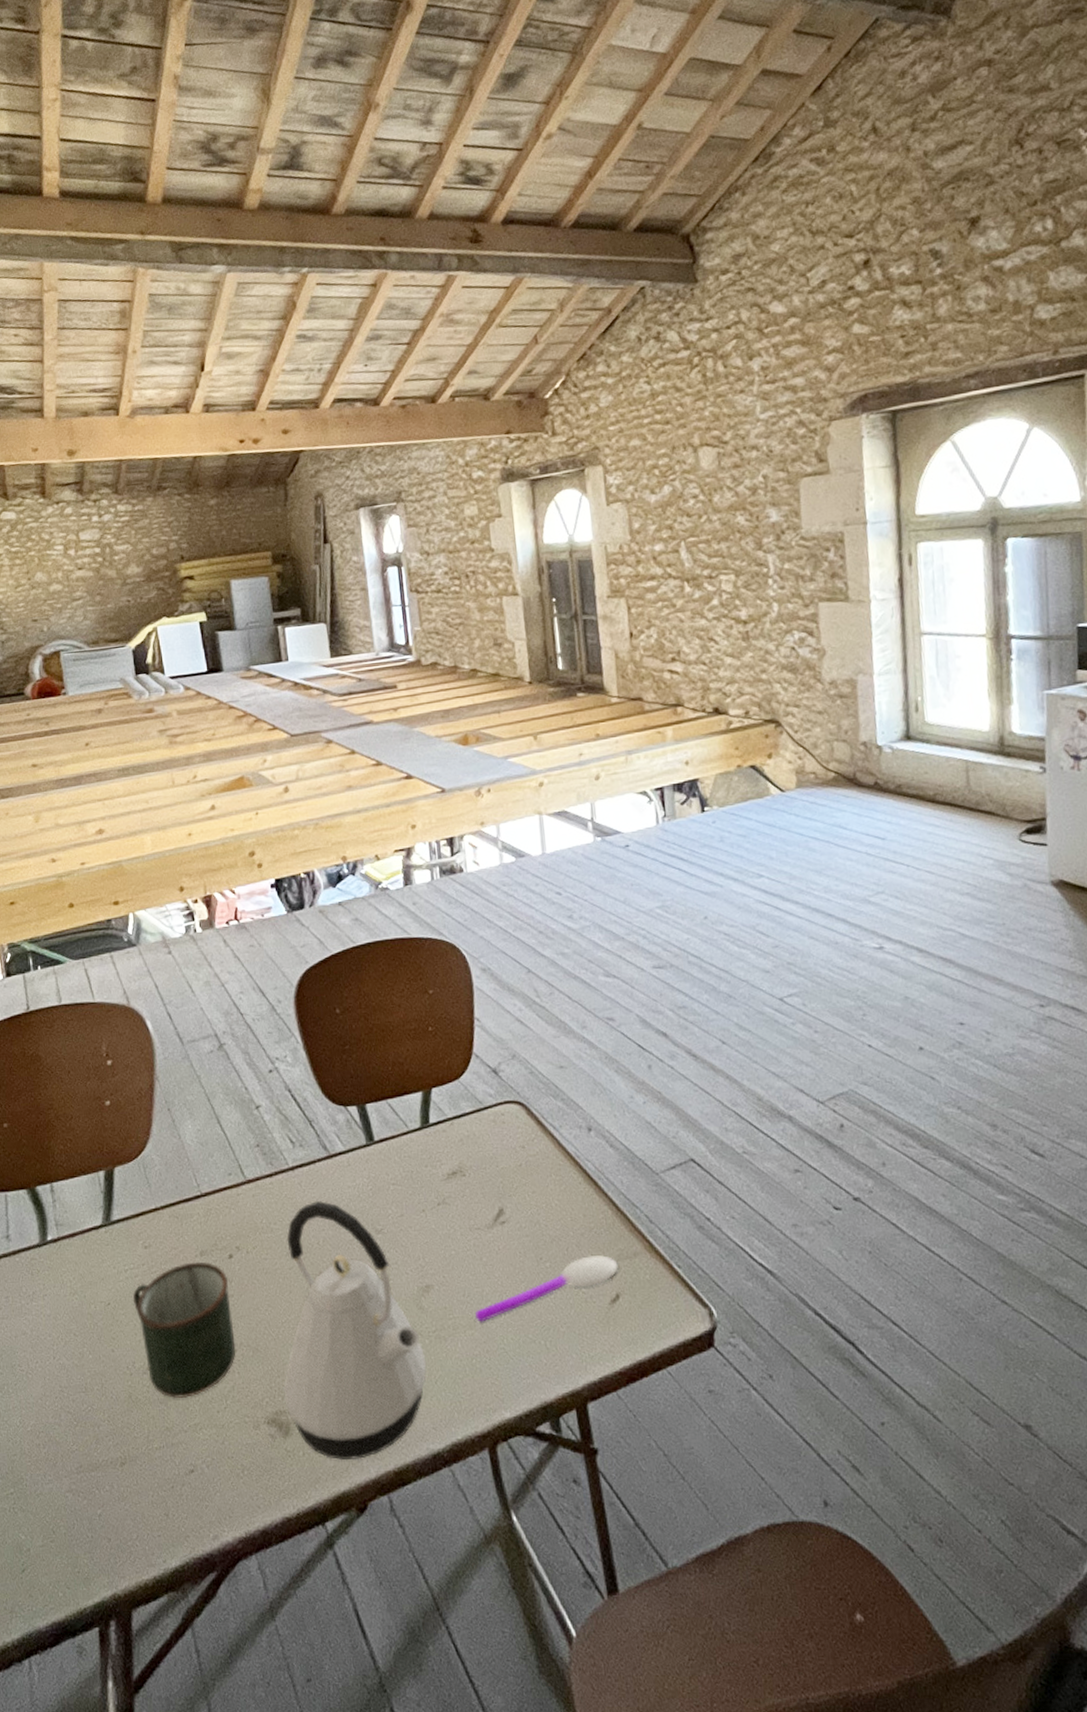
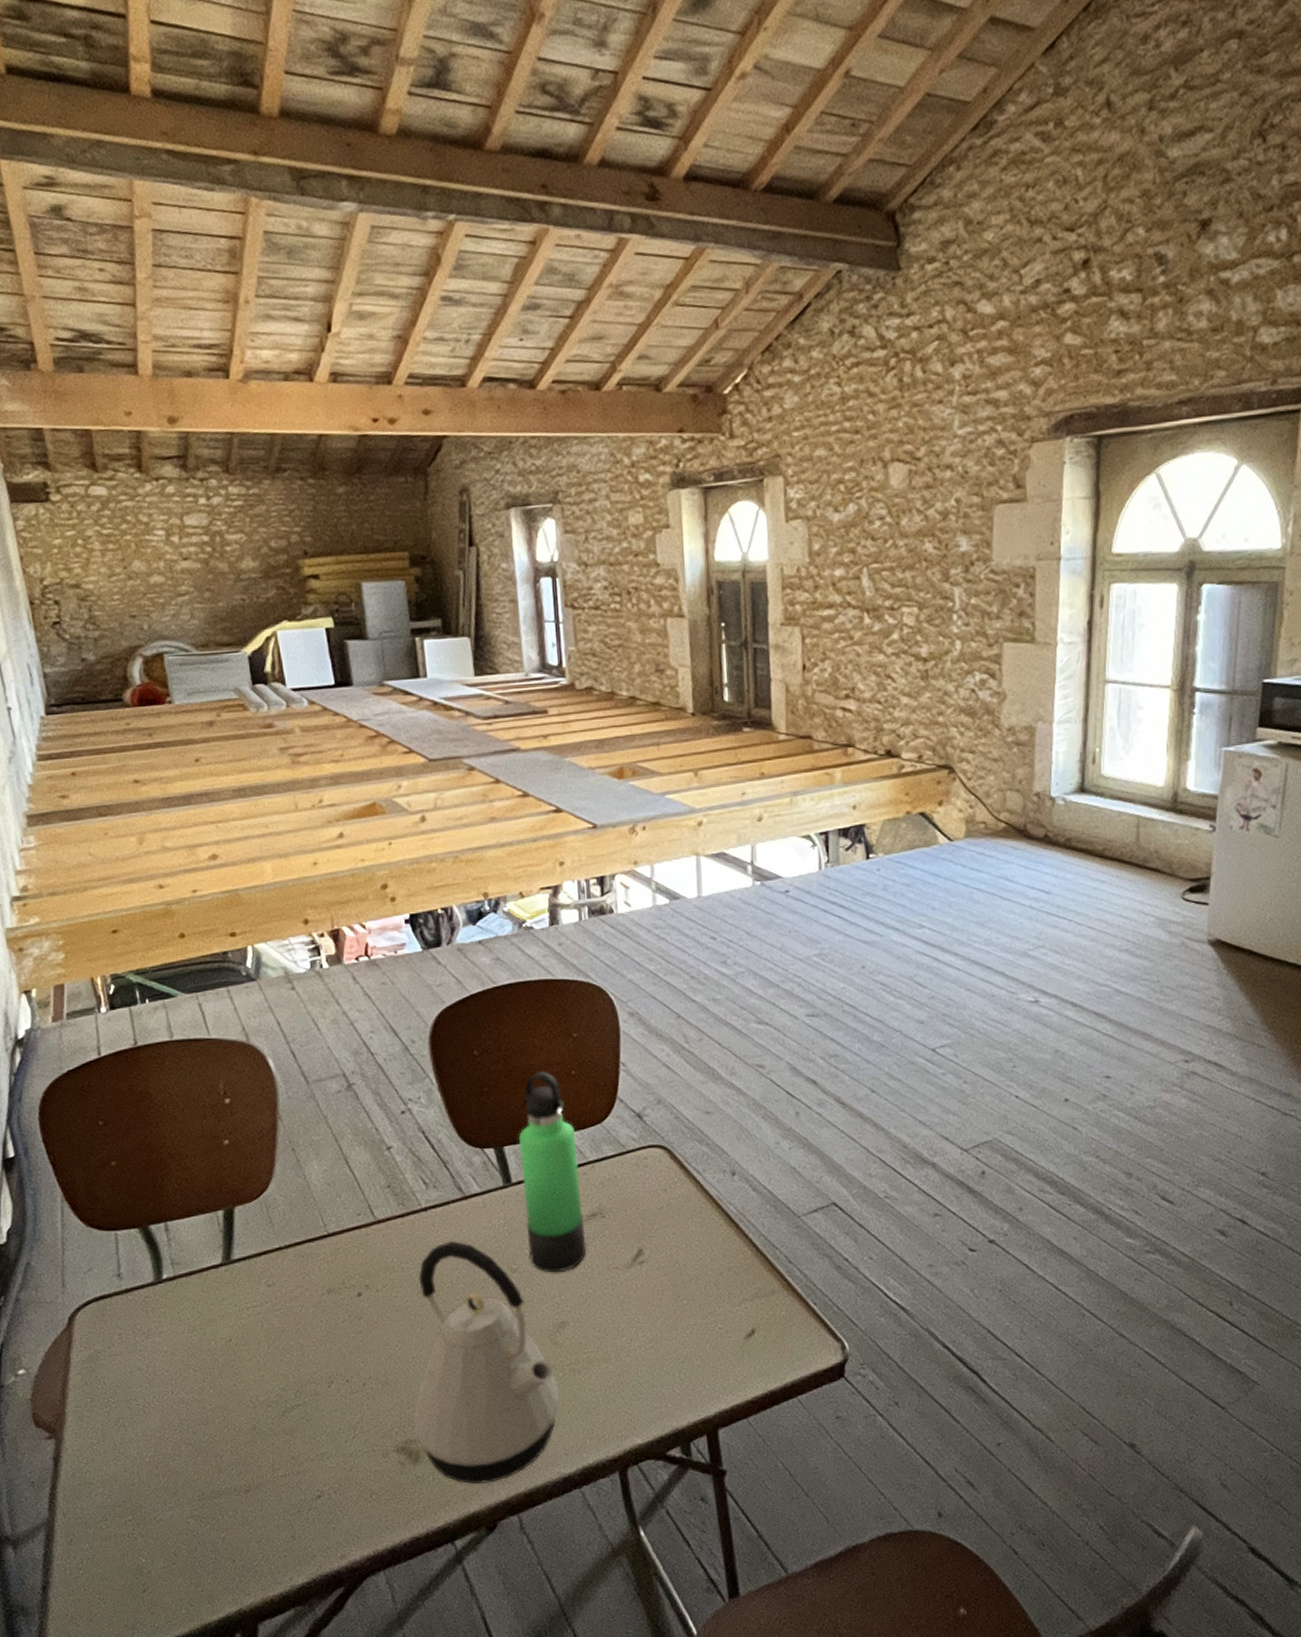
mug: present [132,1261,236,1398] -> none [255,1299,365,1429]
thermos bottle: none [380,1027,449,1234] -> present [519,1070,587,1273]
spoon: present [475,1254,618,1322] -> none [611,1293,755,1356]

